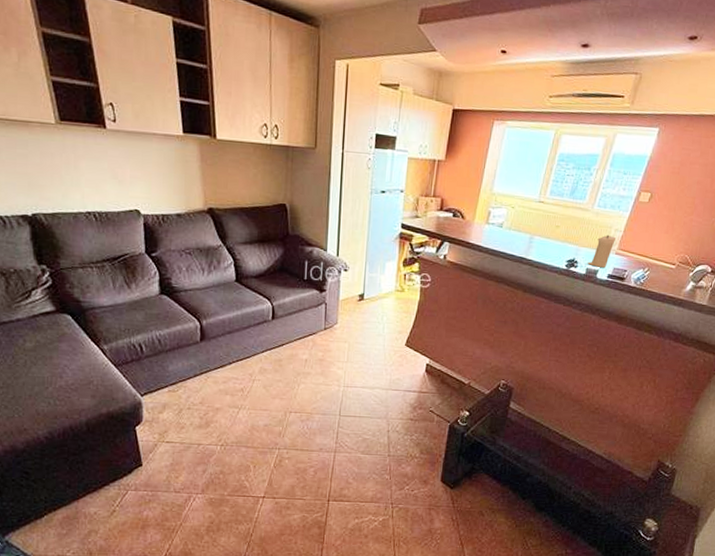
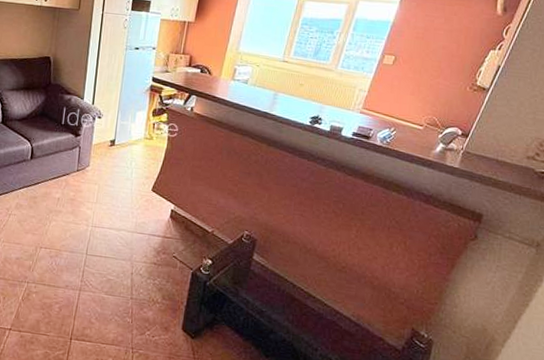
candle: present [587,234,617,269] -> none [331,94,361,127]

